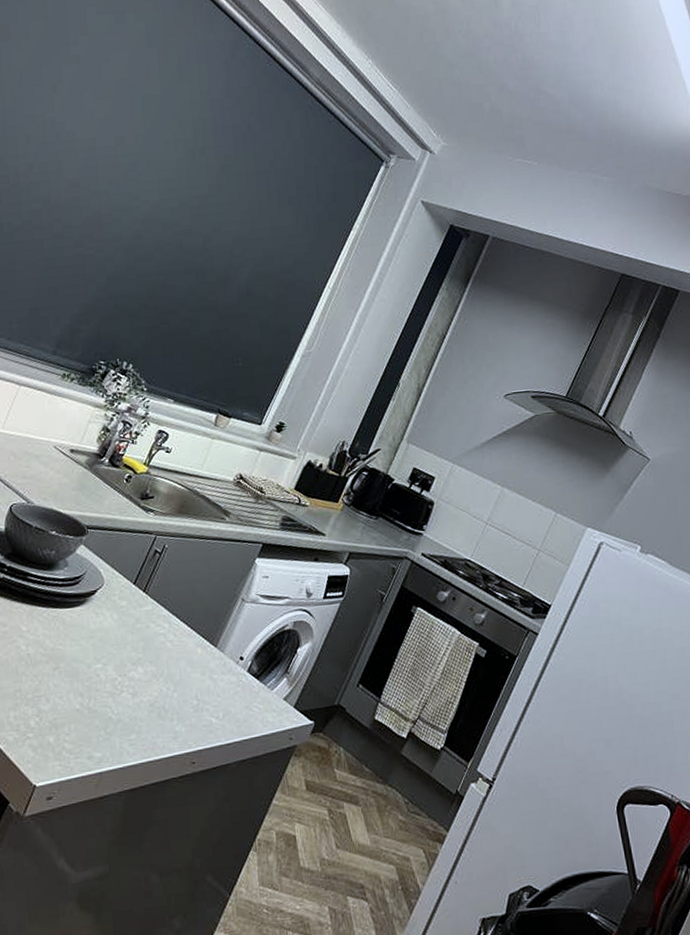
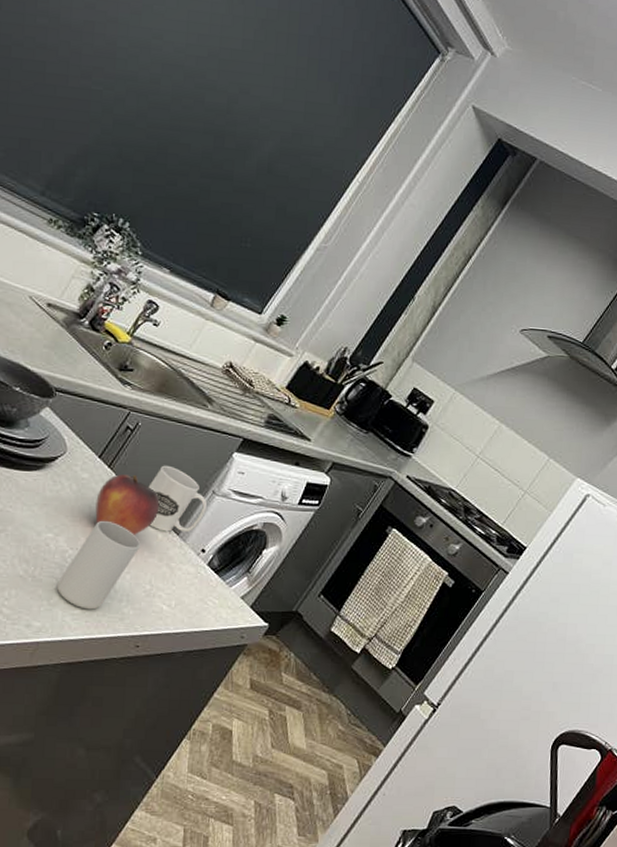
cup: none [111,643,183,734] -> present [56,520,141,610]
fruit: none [136,594,195,654] -> present [95,474,160,535]
mug: none [182,581,239,646] -> present [148,465,208,533]

